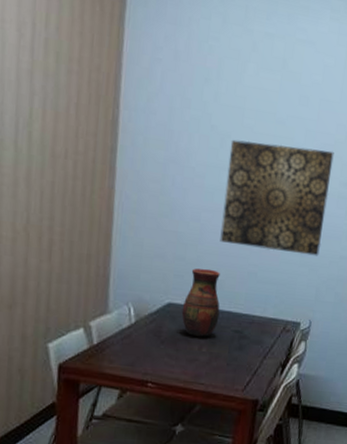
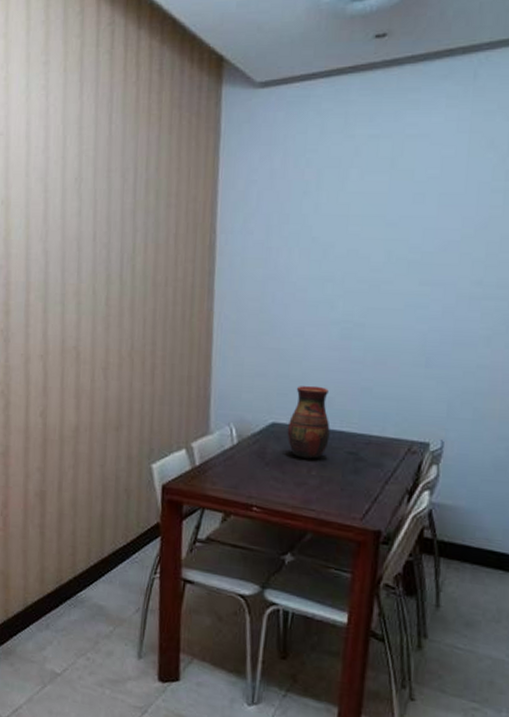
wall art: present [220,139,334,256] -> none [327,247,461,367]

